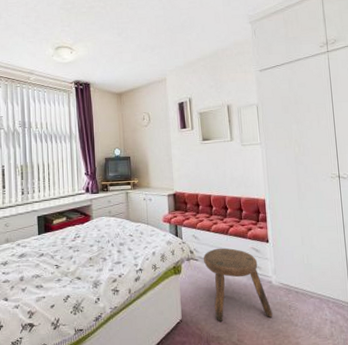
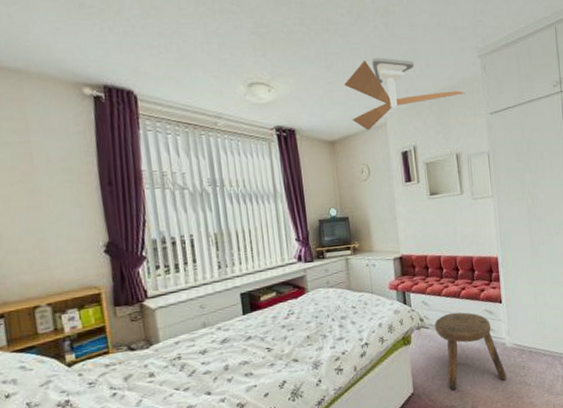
ceiling fan: none [132,25,237,85] -> present [344,57,465,131]

